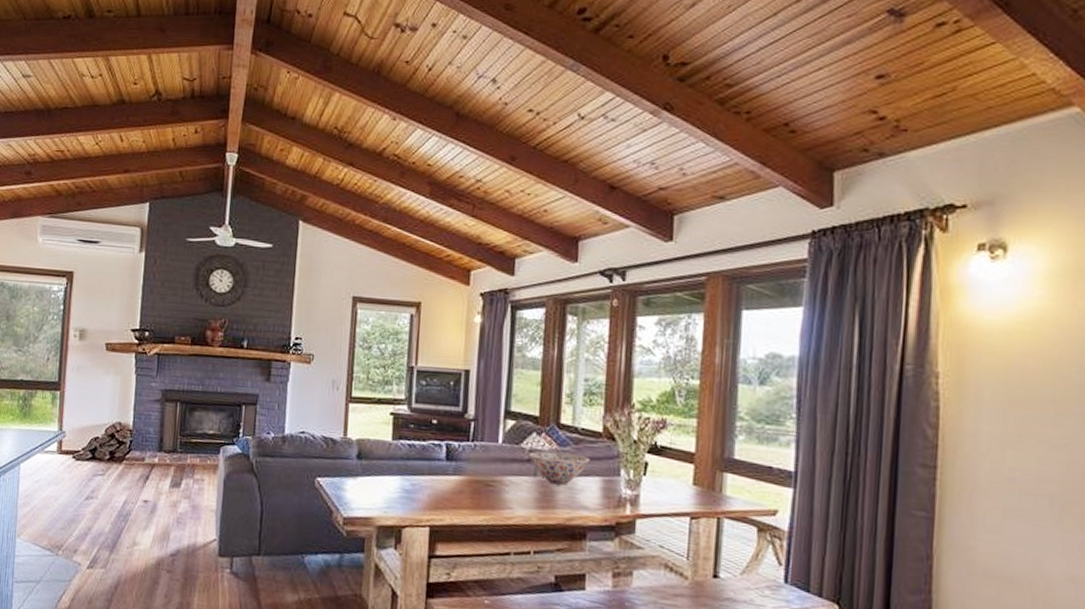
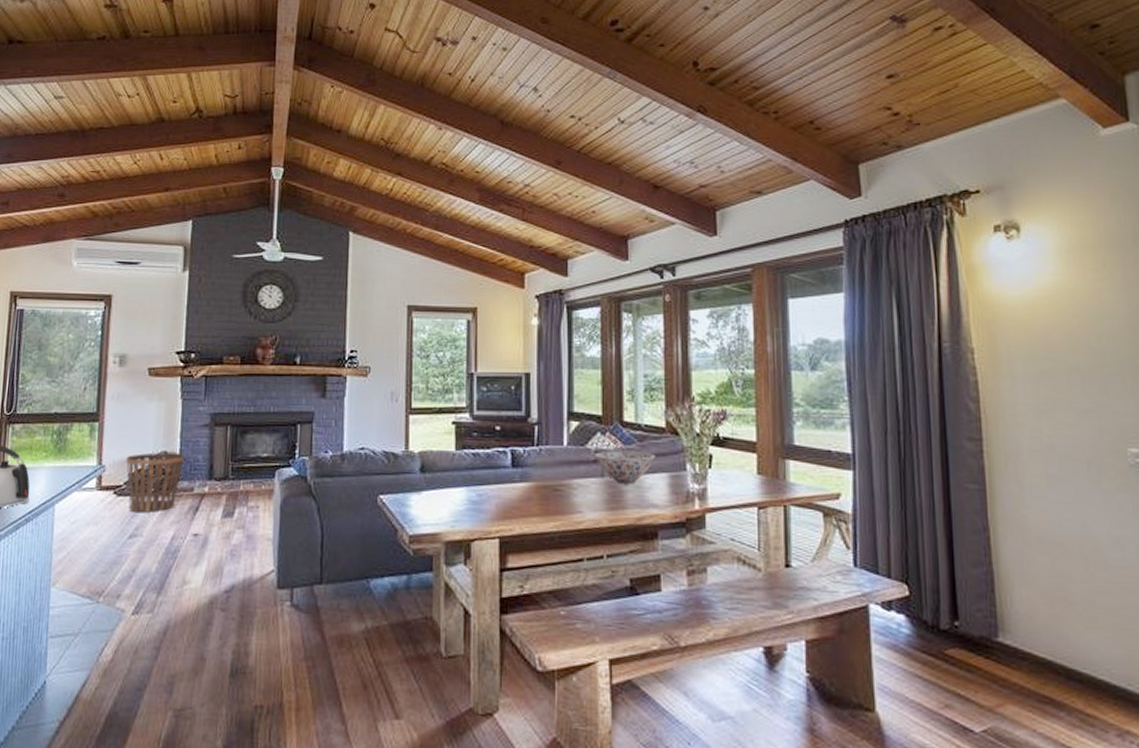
basket: none [84,423,137,477] -> present [126,453,184,512]

